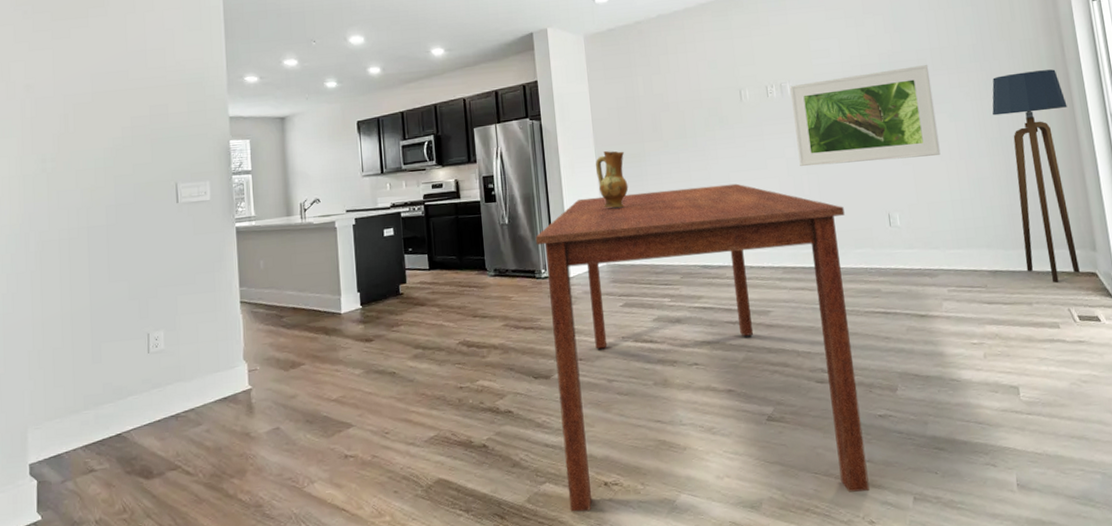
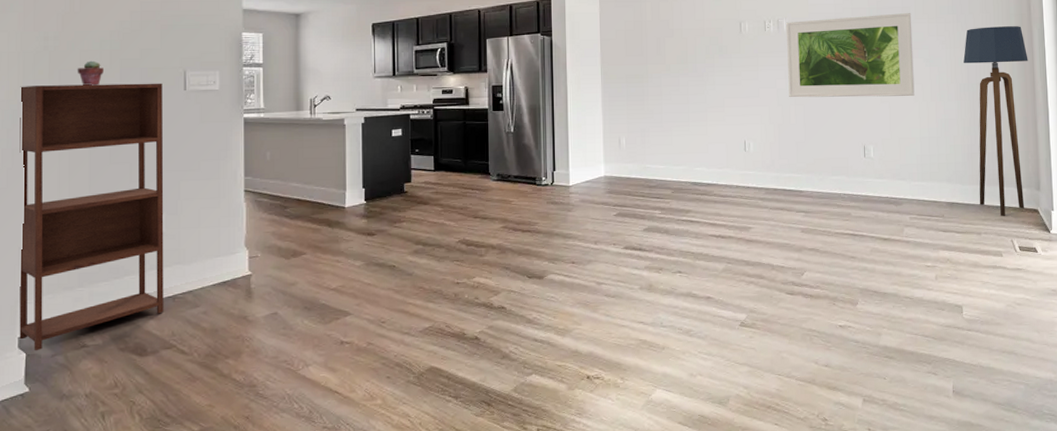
shelving unit: none [21,197,167,478] -> present [19,83,164,351]
potted succulent: none [74,179,100,205] -> present [77,60,105,86]
dining table: present [535,183,870,512] -> none [538,109,825,402]
ceramic jug: present [595,151,629,208] -> none [600,70,630,124]

